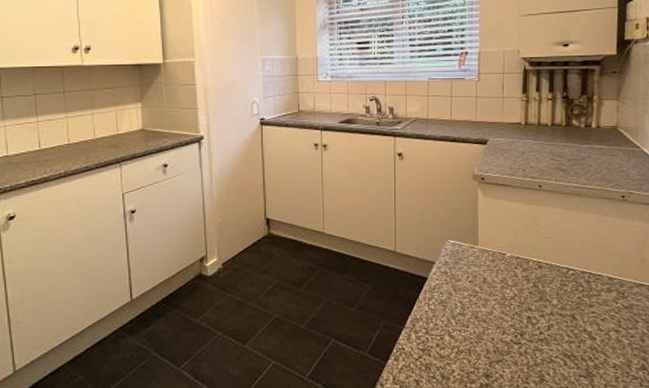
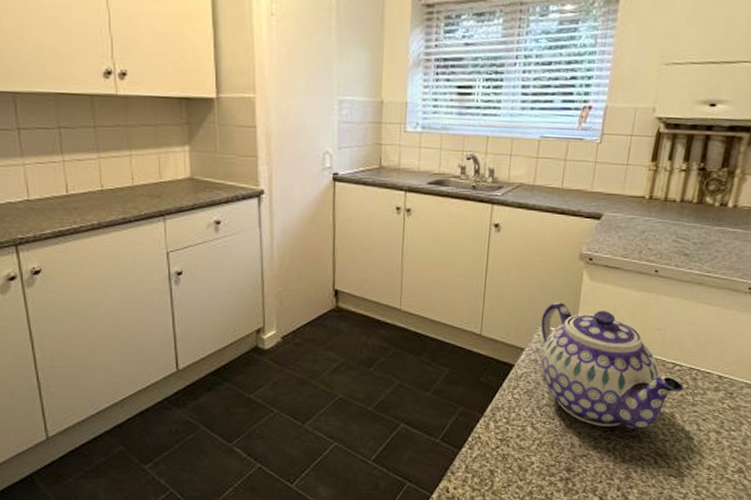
teapot: none [447,218,580,332] -> present [540,302,684,429]

